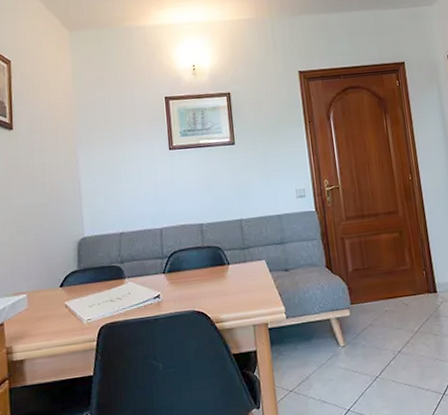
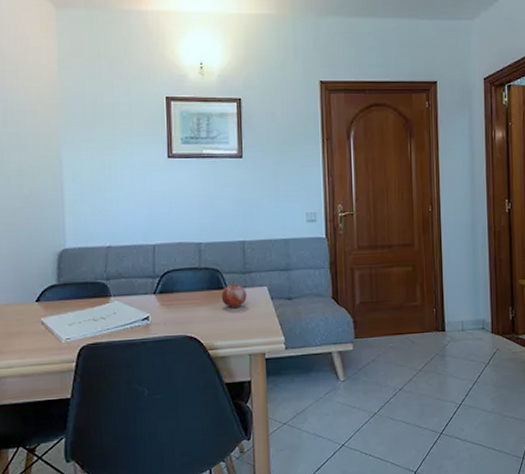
fruit: none [223,256,248,282] -> present [221,280,247,308]

